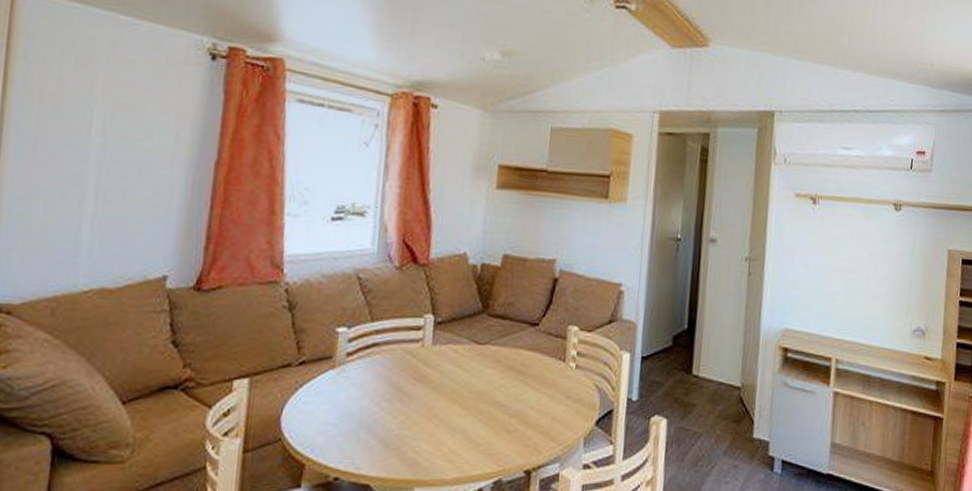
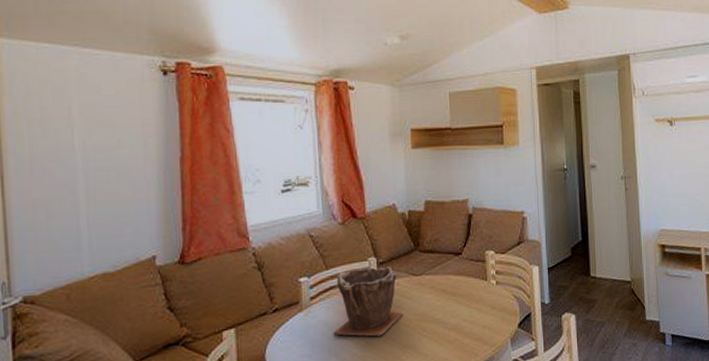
plant pot: none [366,325,456,413] -> present [332,266,402,337]

